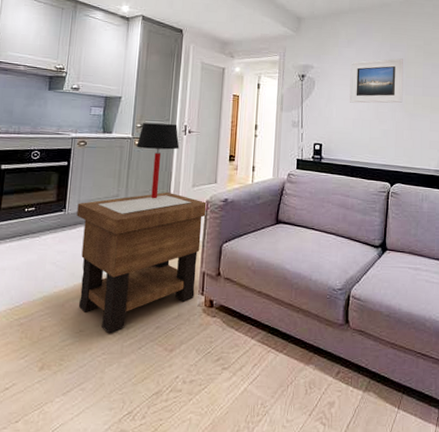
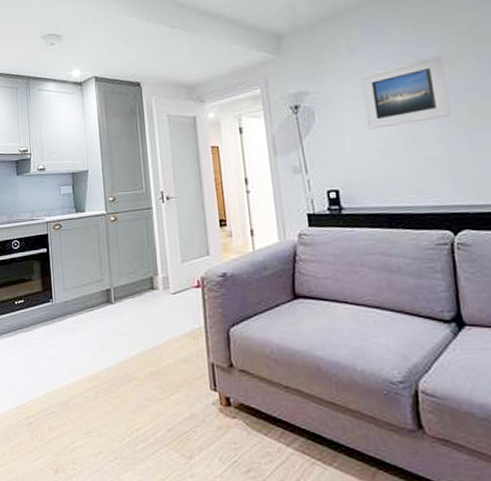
side table: present [77,192,207,333] -> none [63,271,206,435]
table lamp: present [136,123,180,199] -> none [112,192,159,281]

